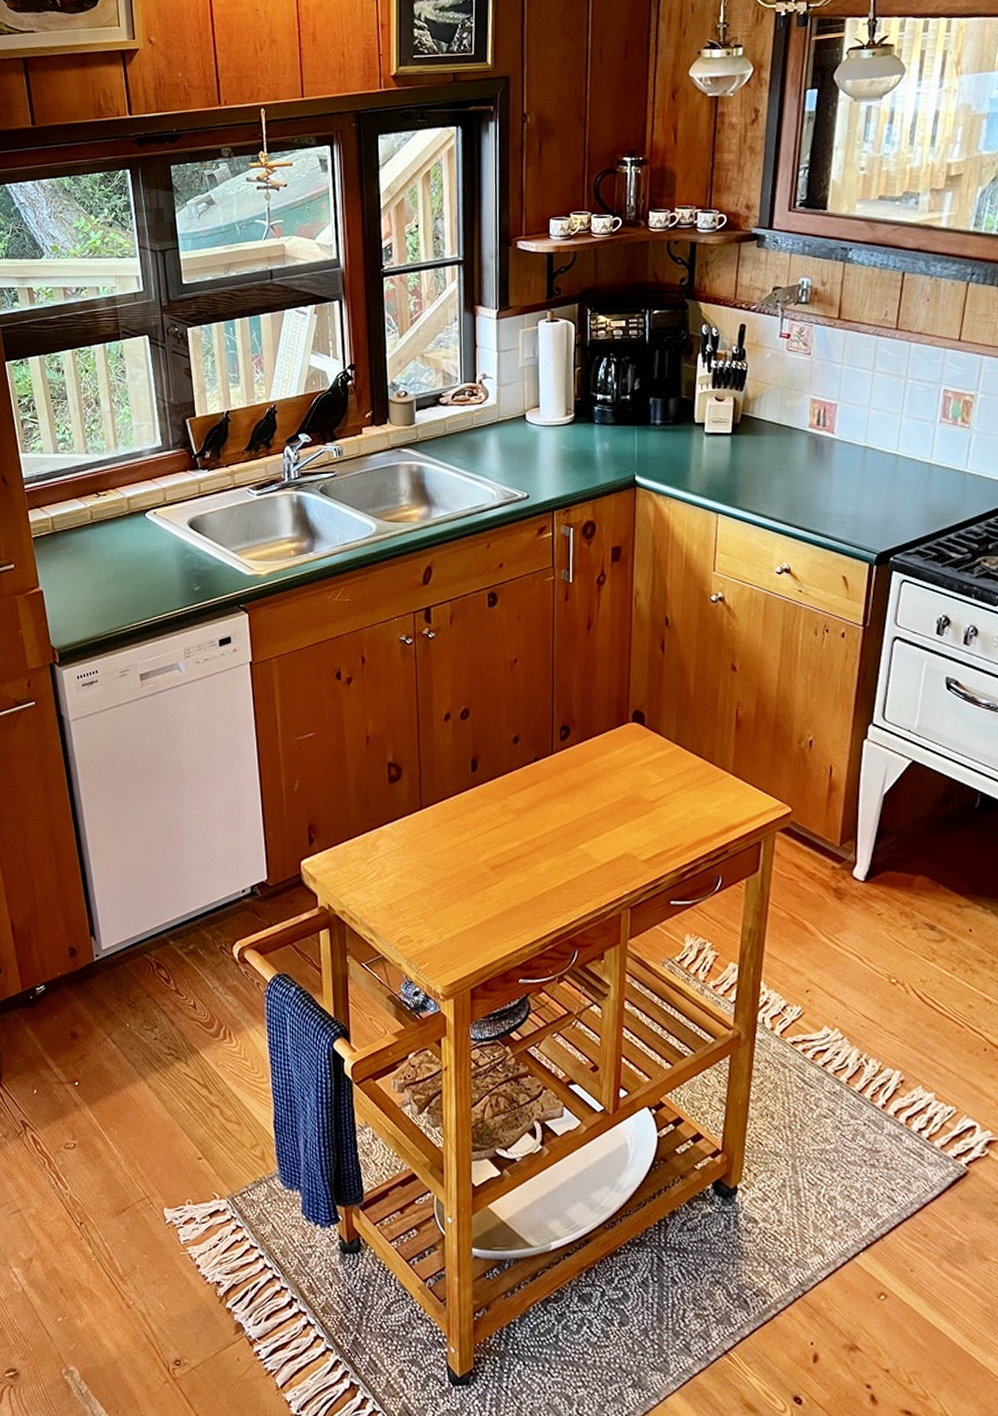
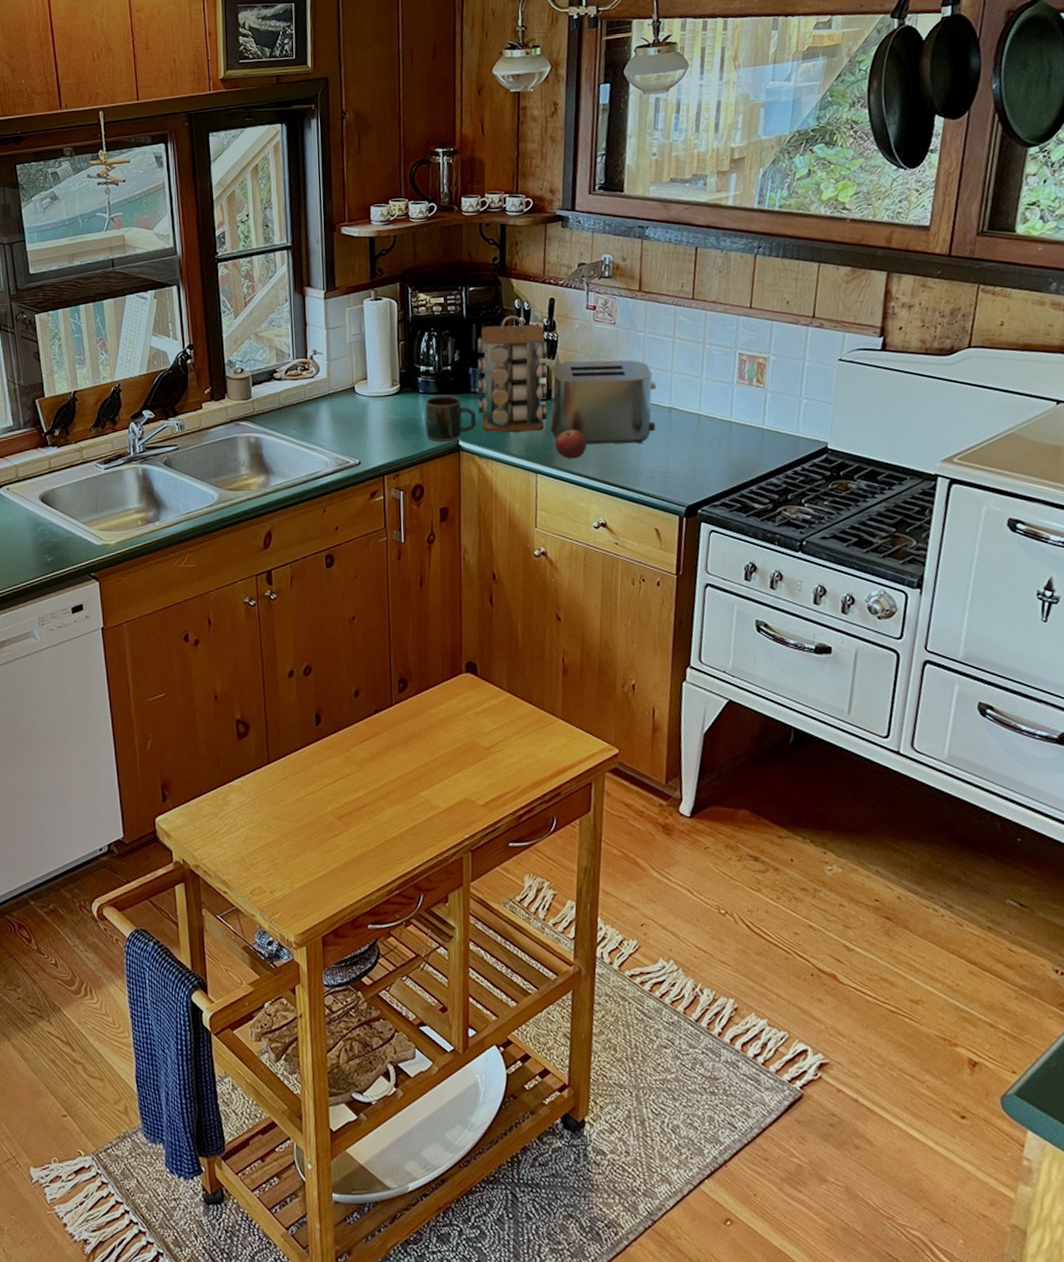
mug: none [600,427,655,476] -> present [424,395,476,442]
spice rack: none [657,342,735,468] -> present [477,315,548,432]
toaster: none [734,393,852,484] -> present [550,360,657,444]
fruit: none [739,467,774,499] -> present [555,429,587,459]

